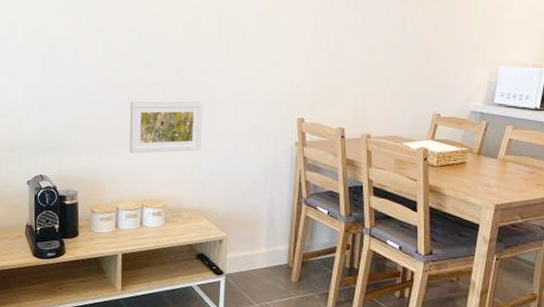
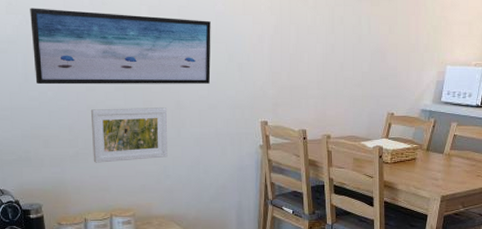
wall art: none [82,8,251,80] -> present [30,8,211,85]

